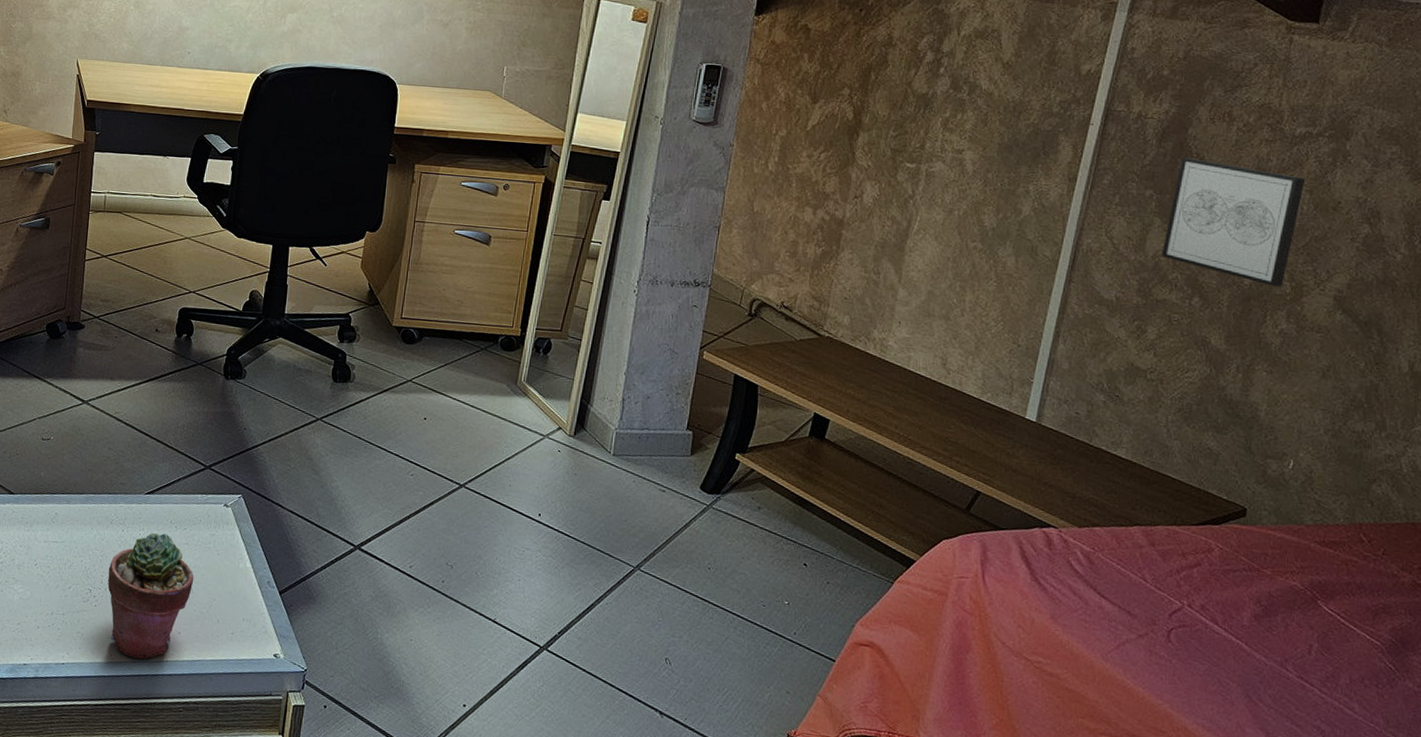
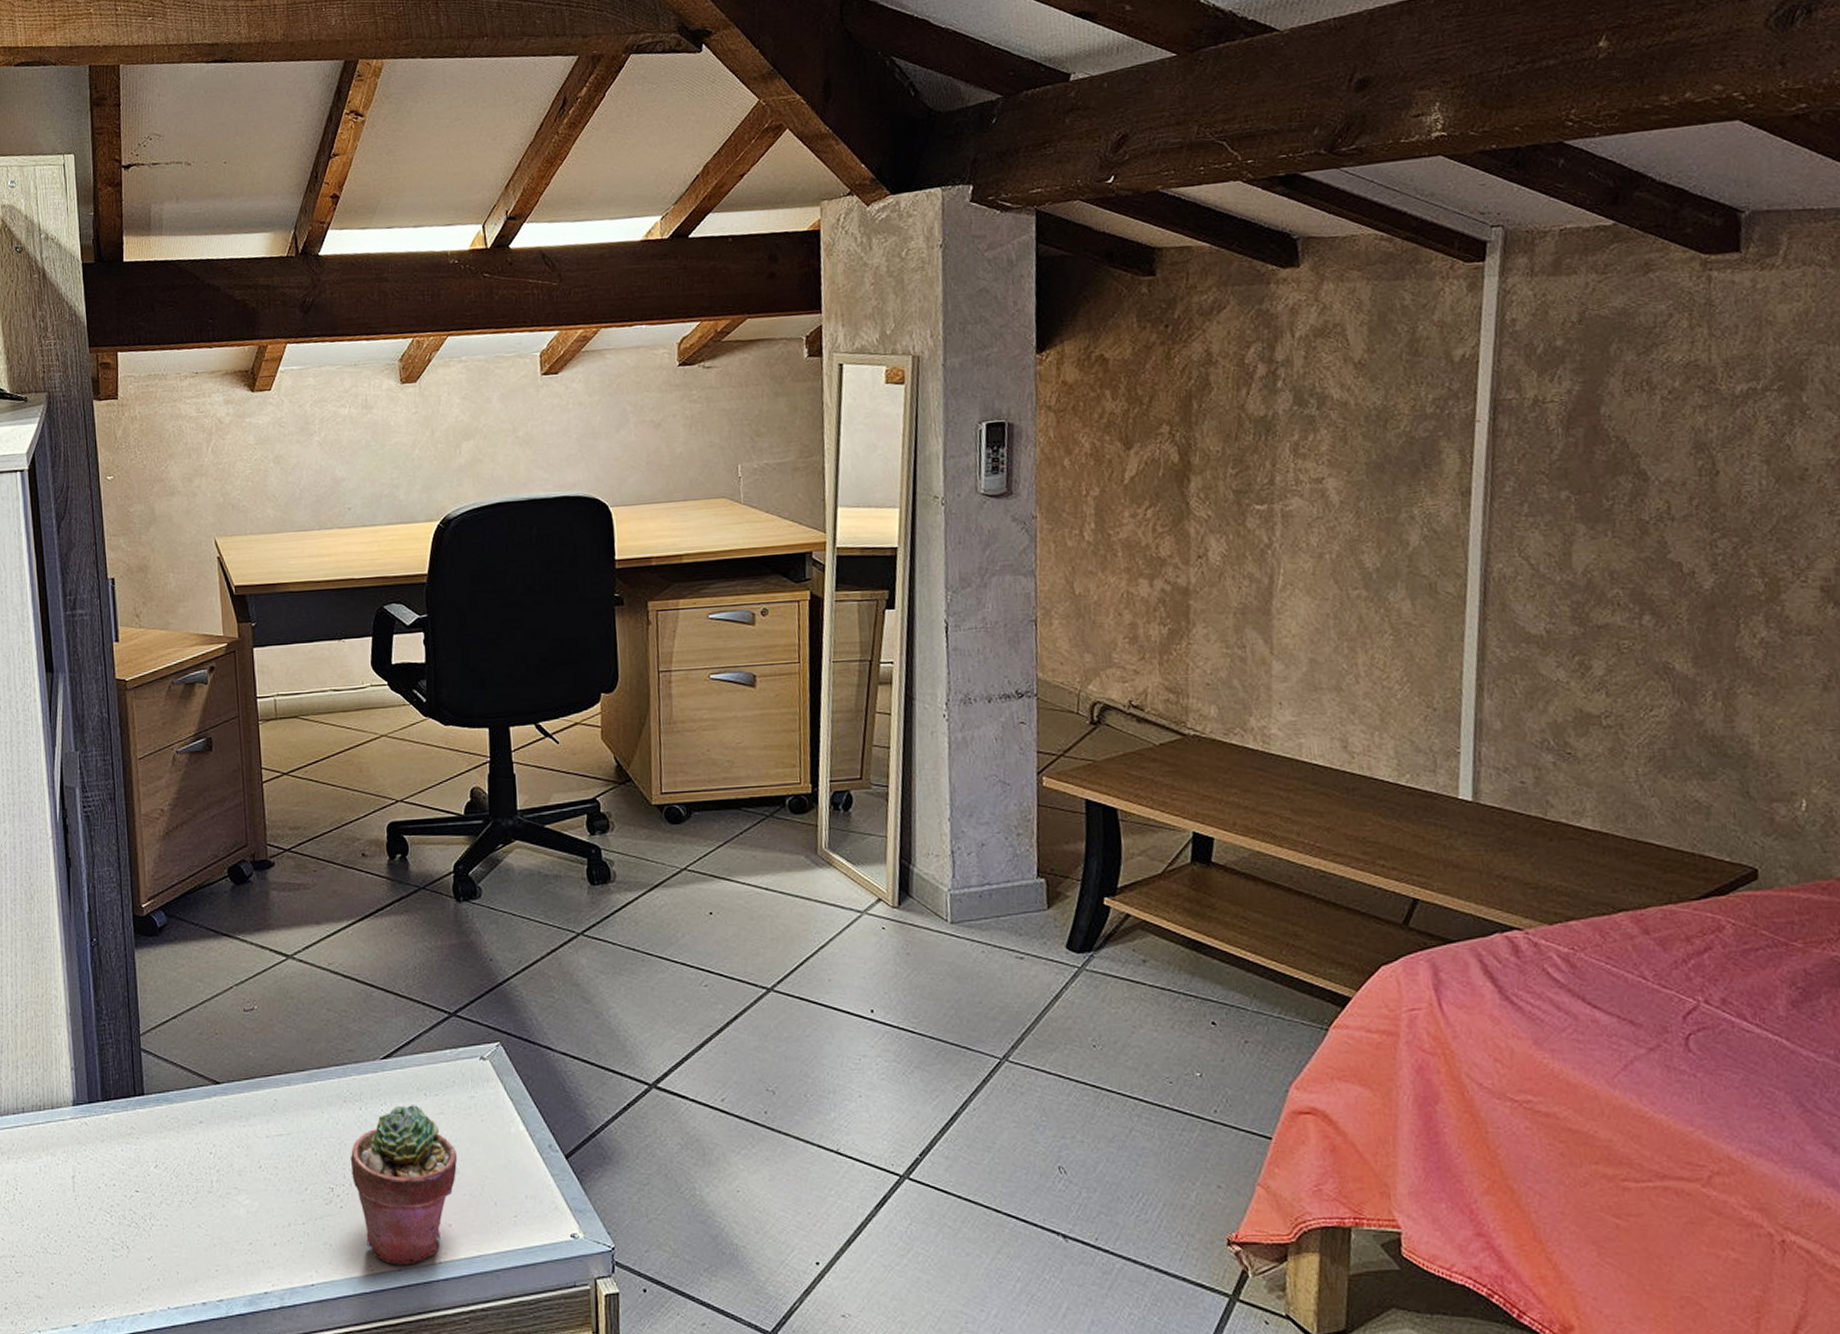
wall art: present [1161,157,1306,287] -> none [1593,443,1759,587]

